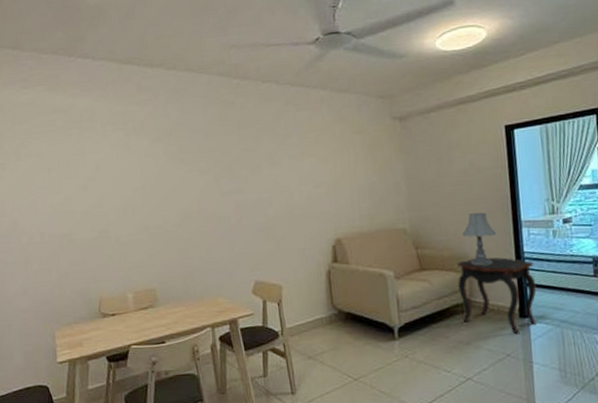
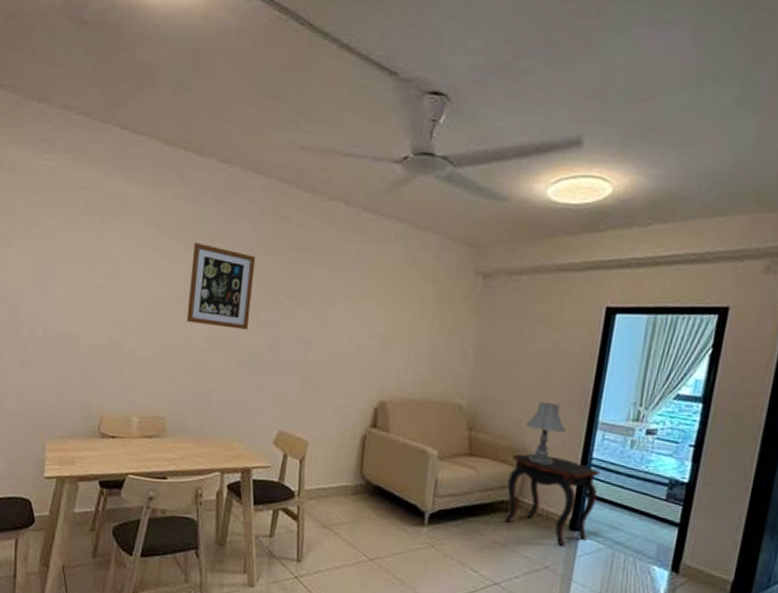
wall art: none [157,136,214,204] -> present [186,242,256,330]

